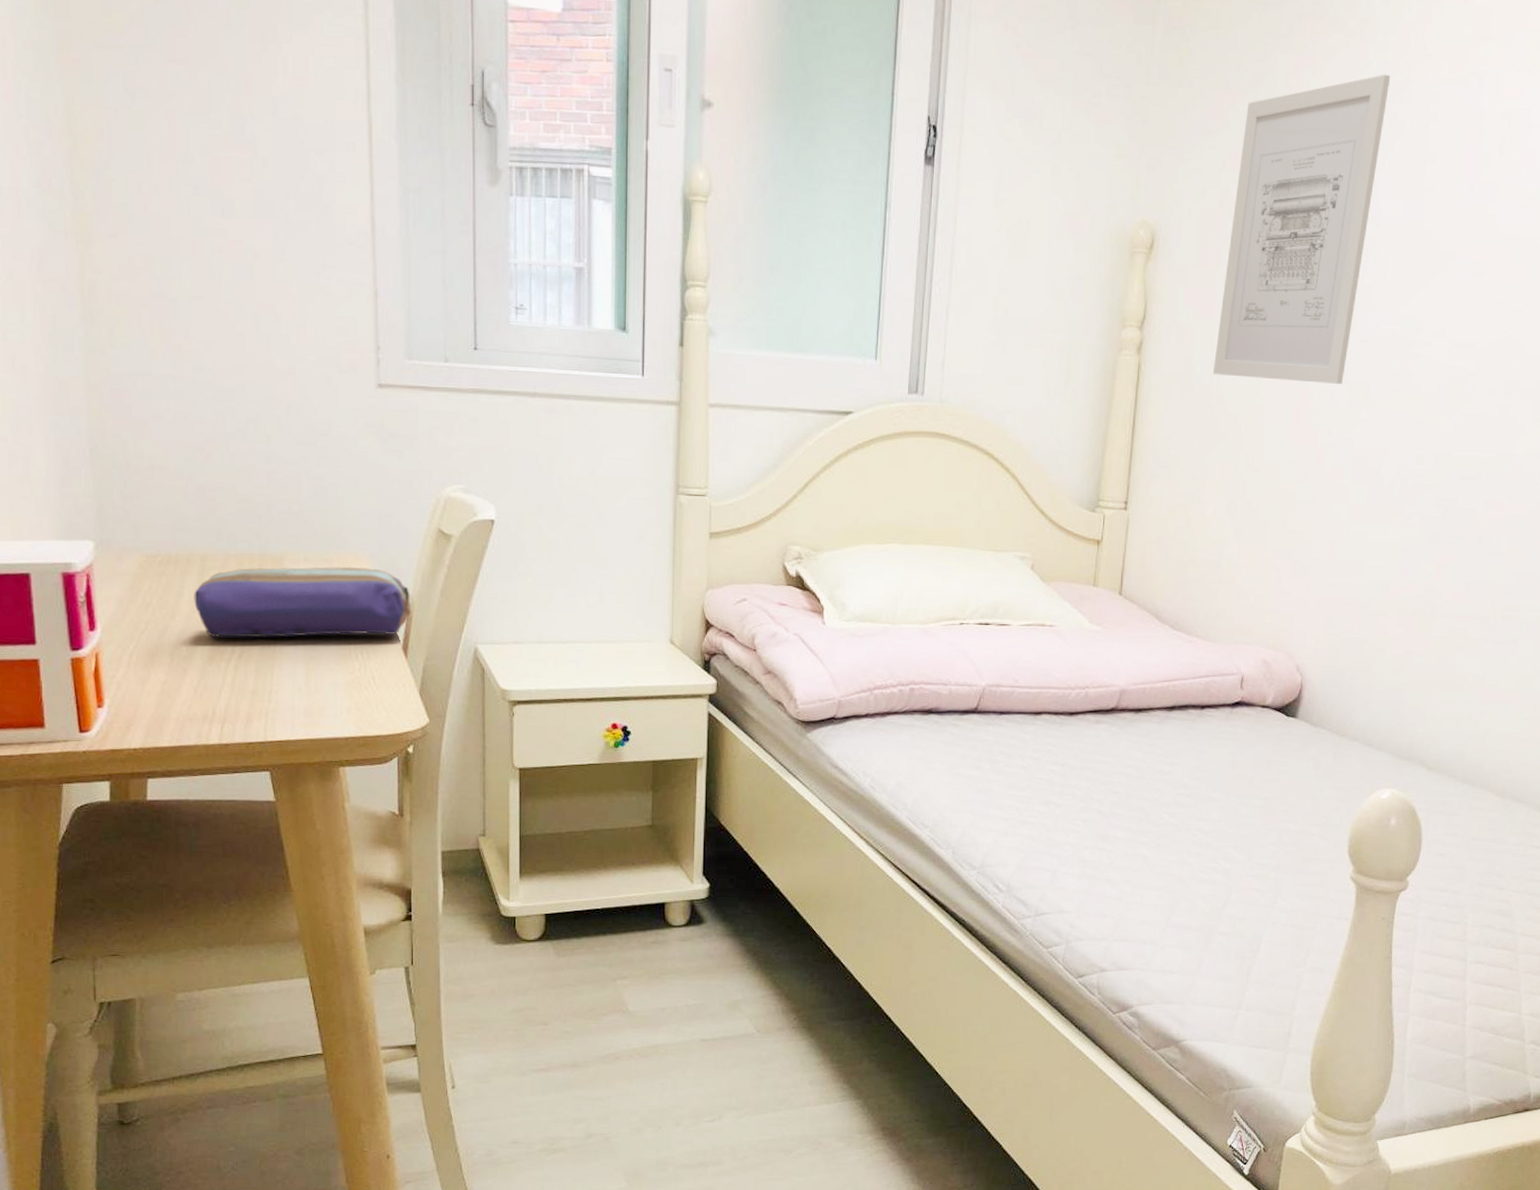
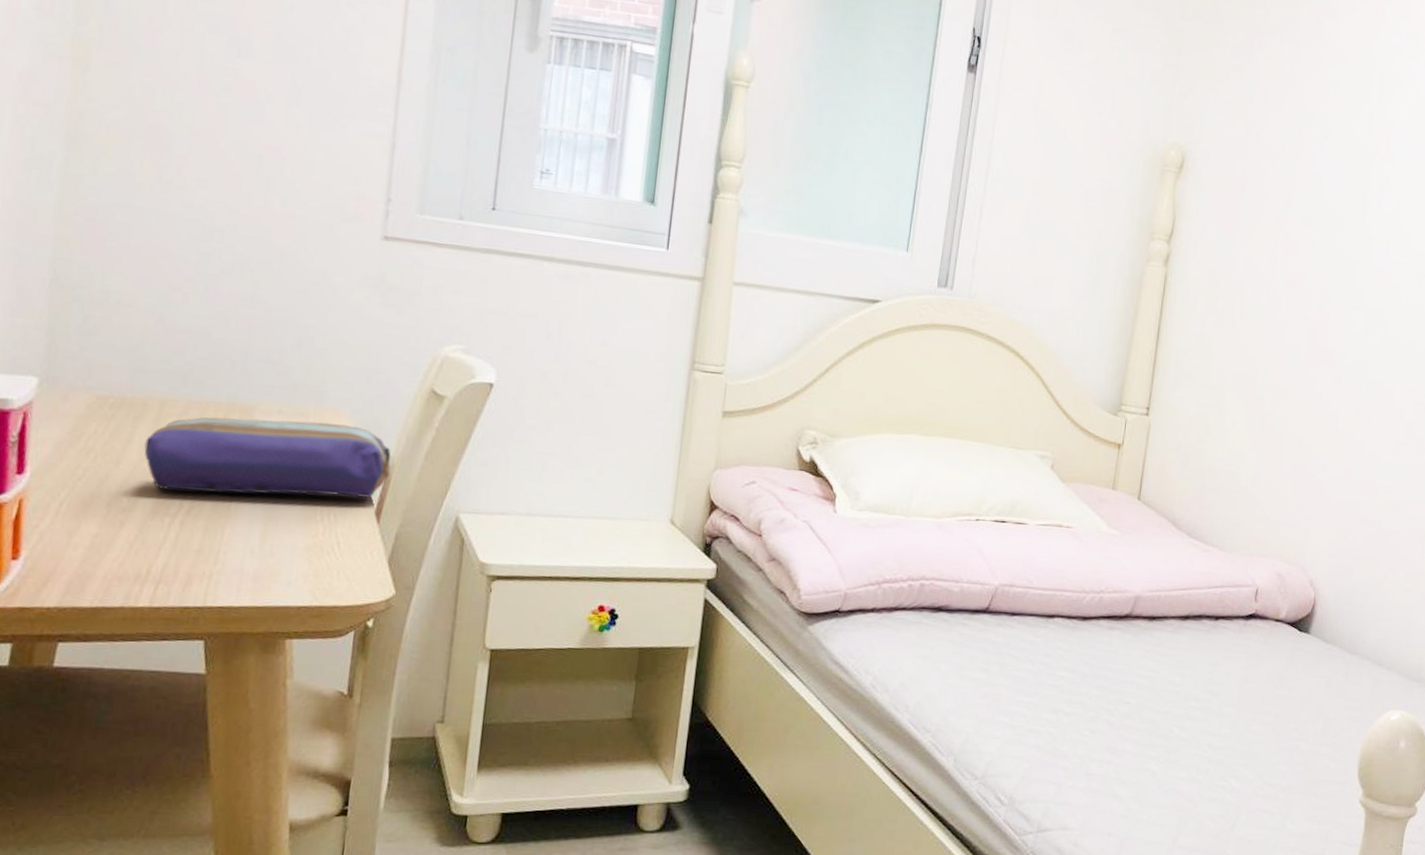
wall art: present [1213,74,1391,384] -> none [1236,31,1406,309]

